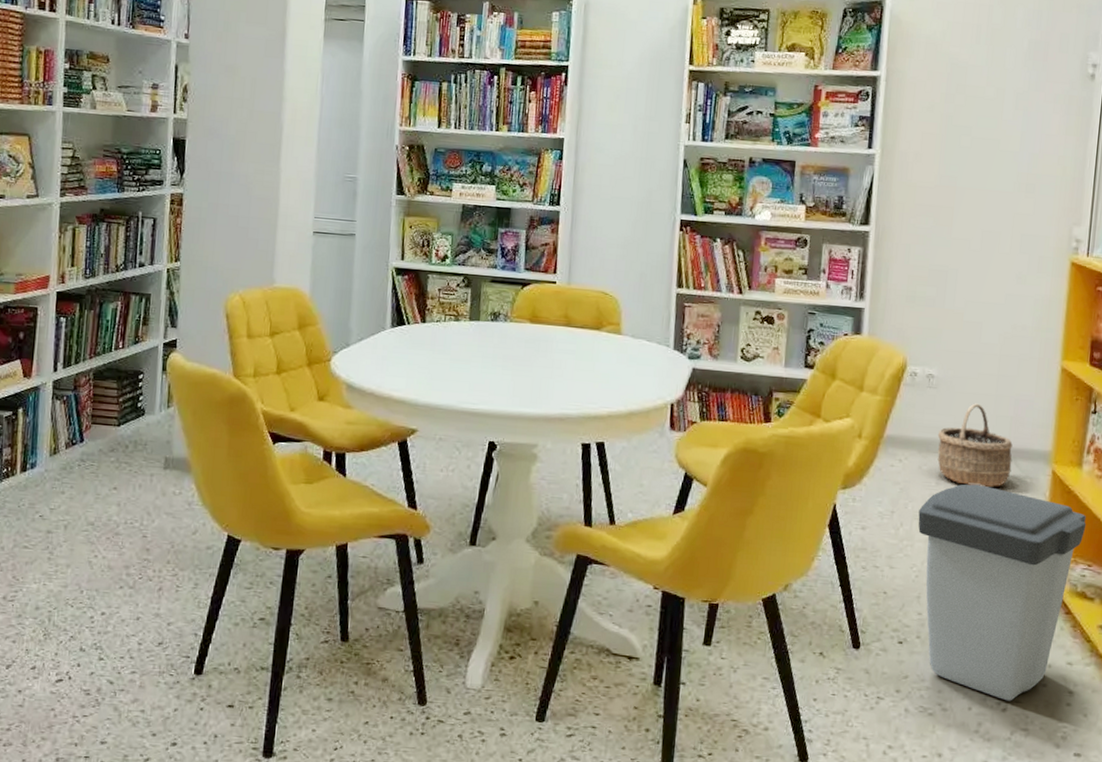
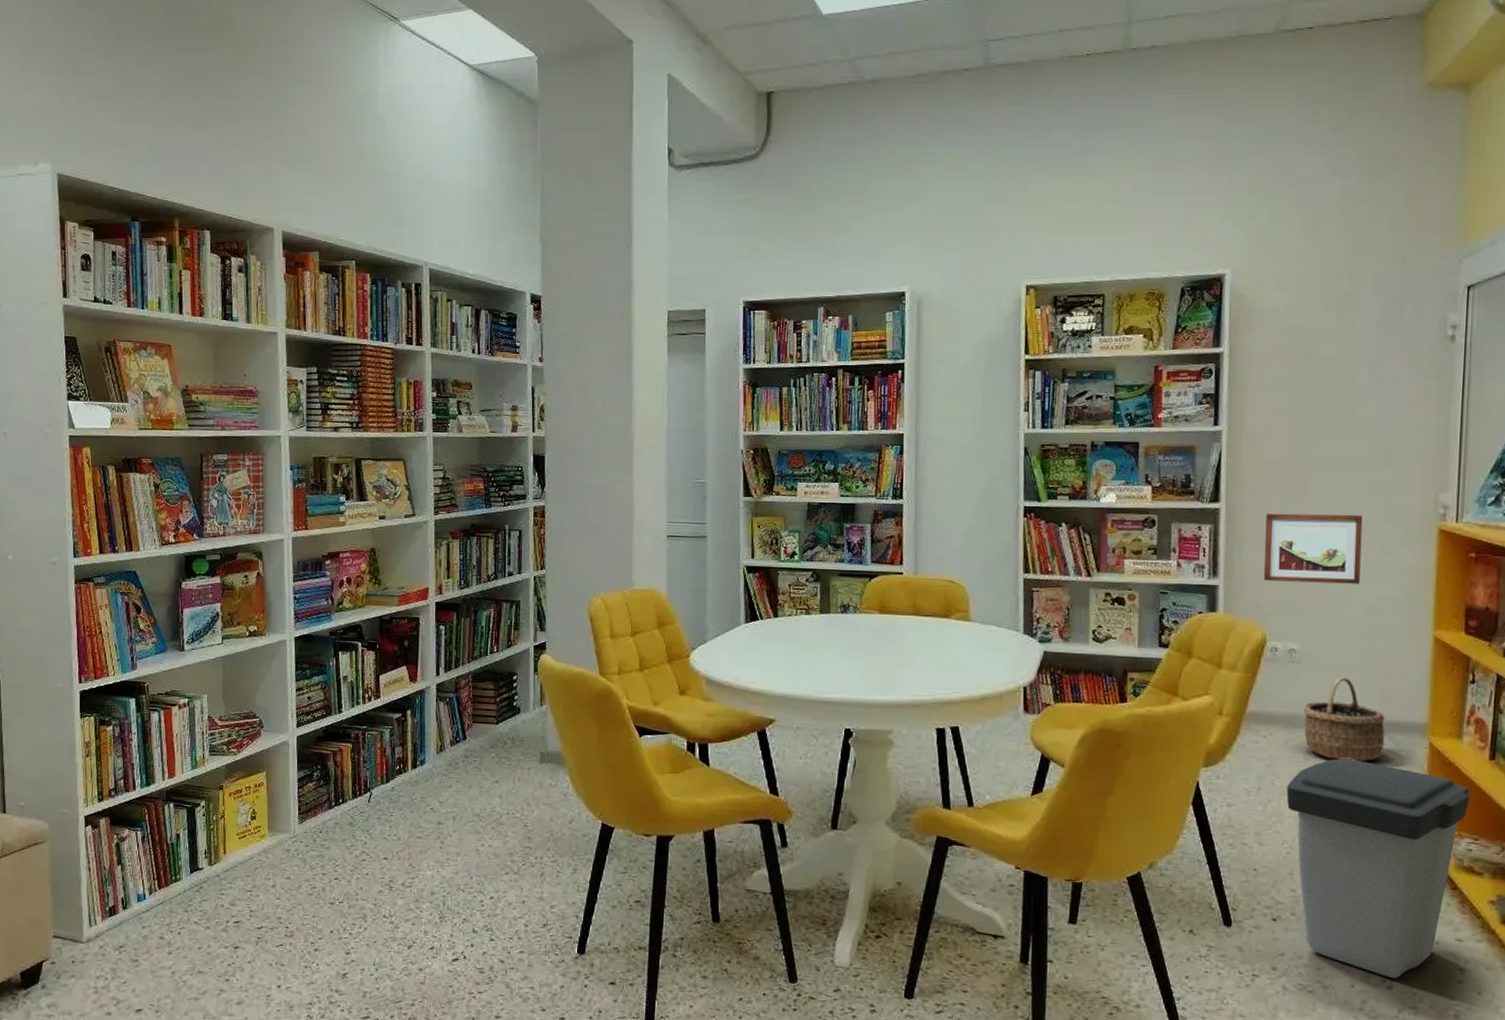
wall art: none [907,238,1003,313] -> present [1263,513,1363,584]

